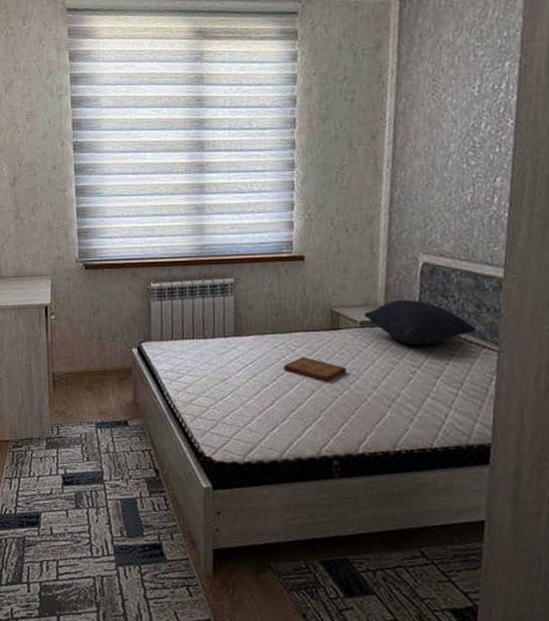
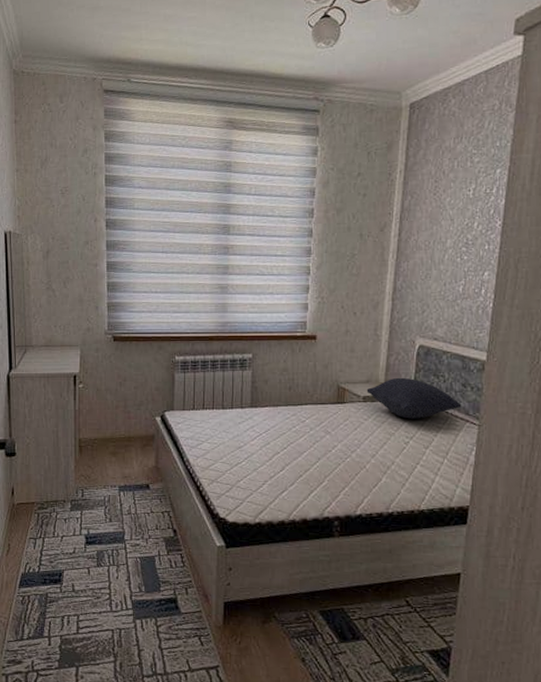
book: present [284,357,346,382] -> none [294,428,349,450]

